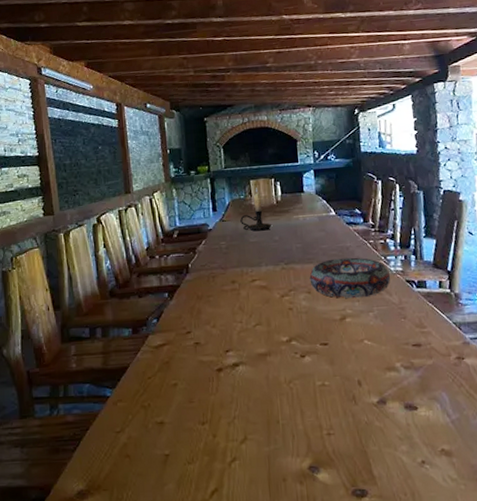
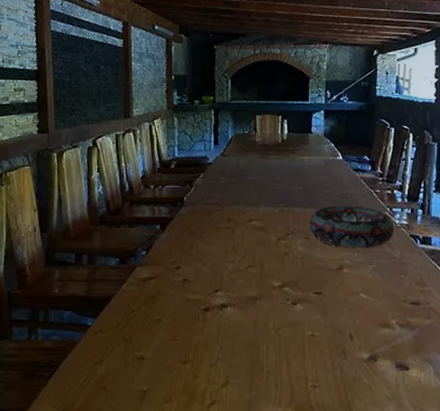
candle holder: present [240,186,271,232] -> none [242,122,274,170]

